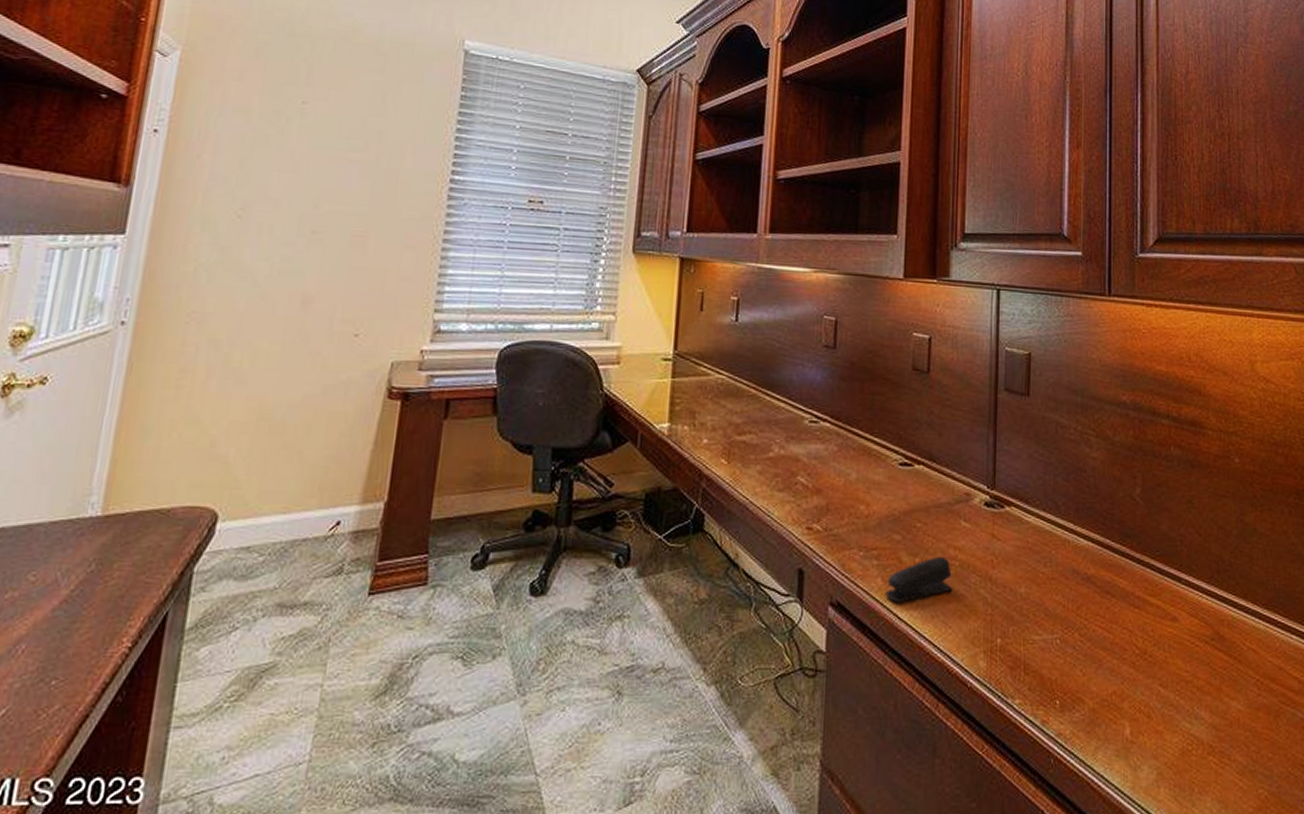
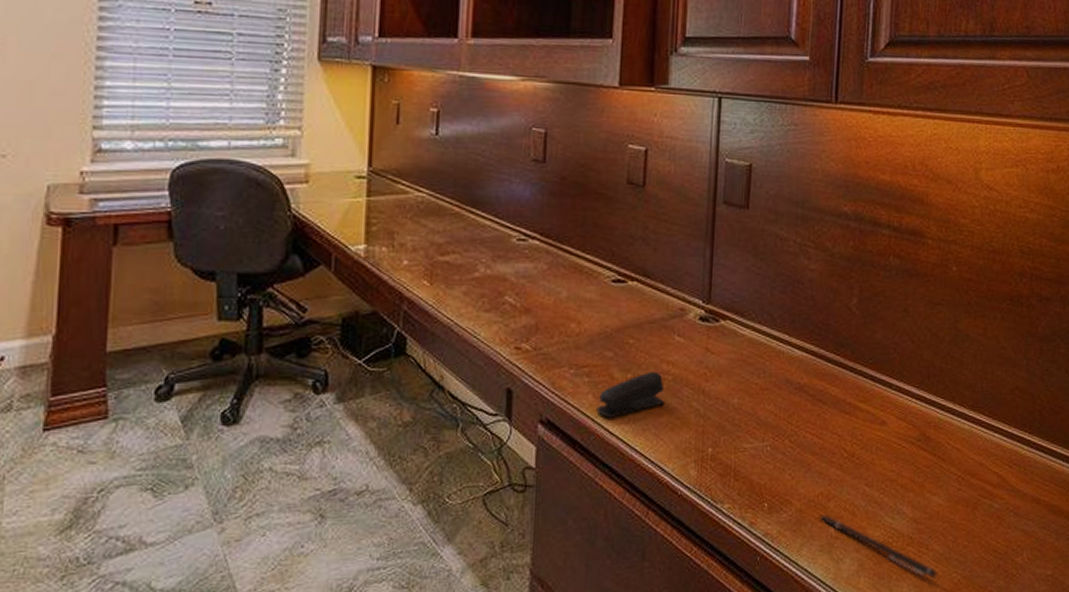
pen: none [1113,716,1242,794] -> present [819,515,937,579]

